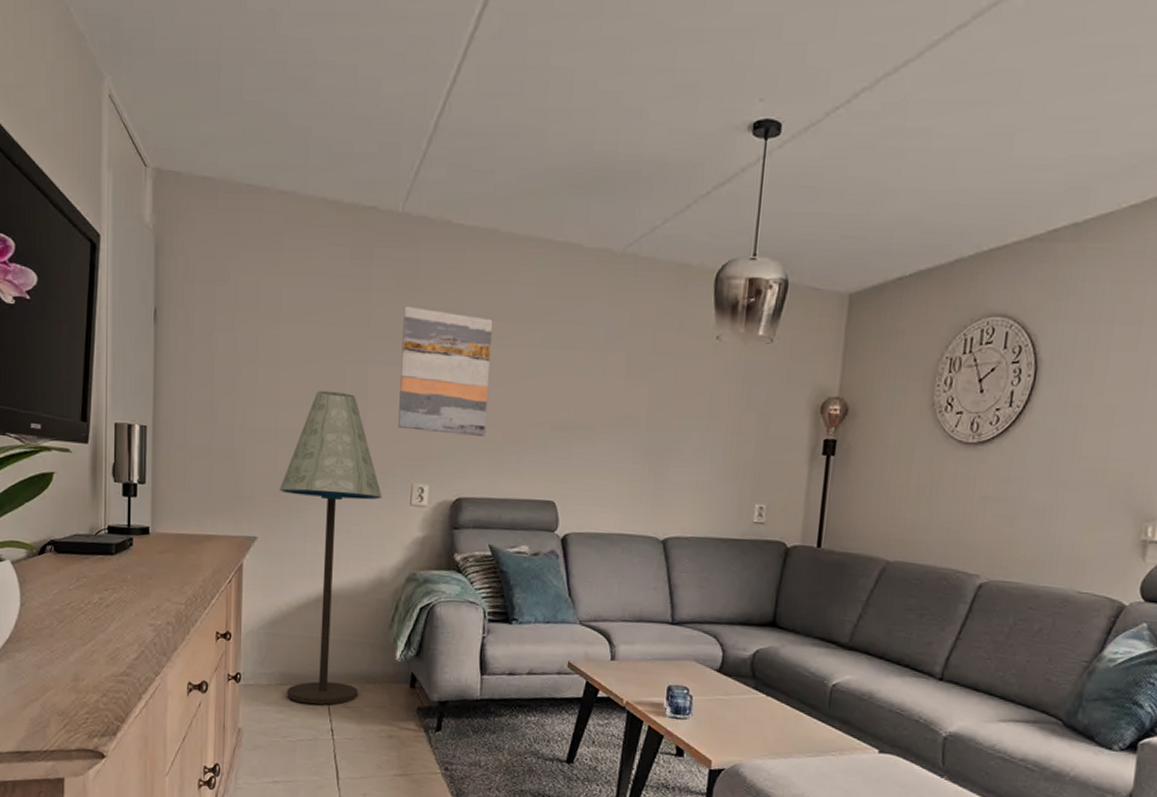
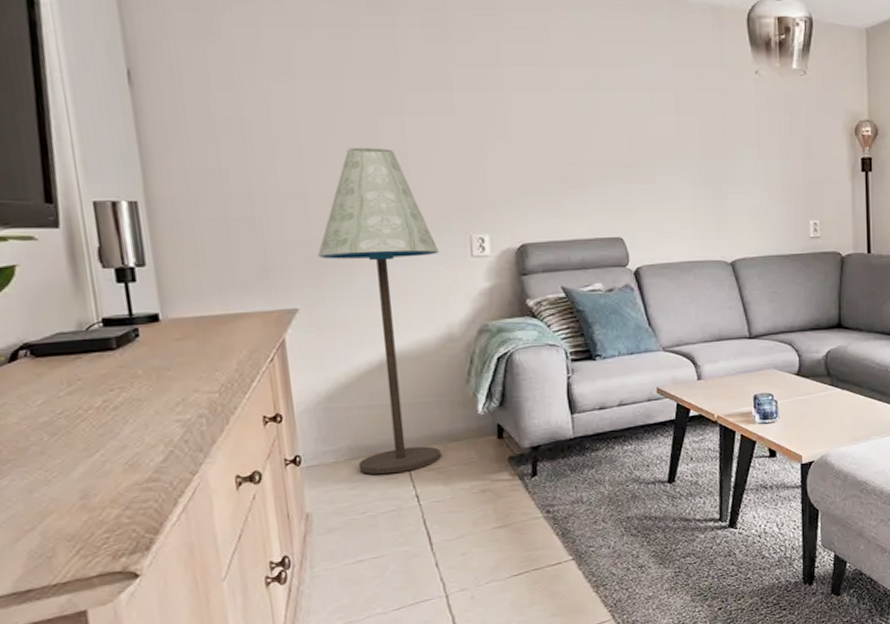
wall art: present [398,306,493,436] -> none [435,55,542,181]

